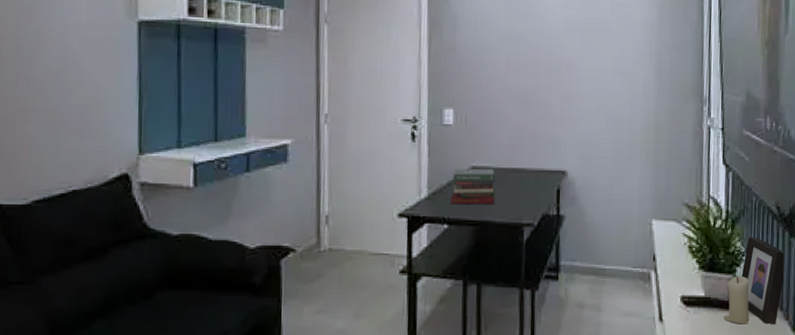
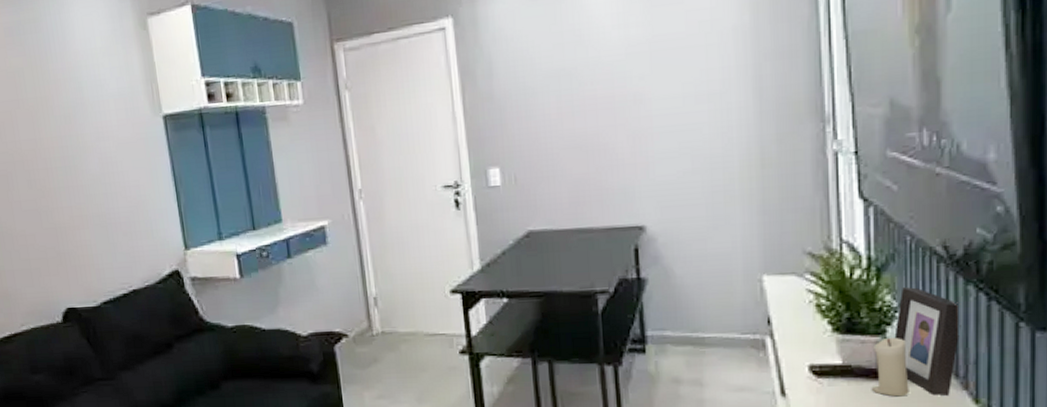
books: present [451,168,495,205] -> none [507,231,560,276]

